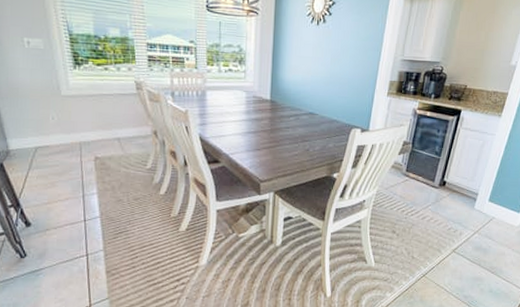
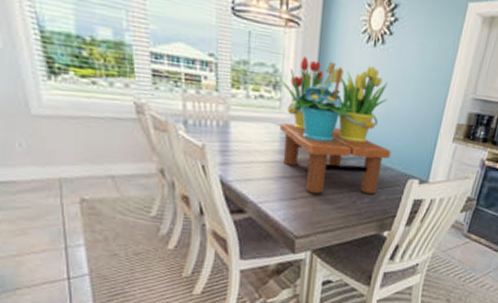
flower arrangement: none [244,37,336,145] -> present [279,57,392,195]

